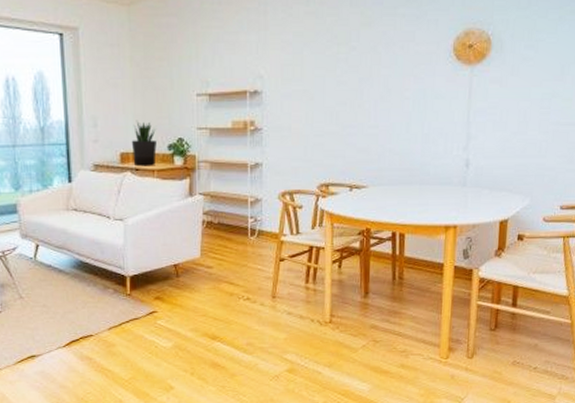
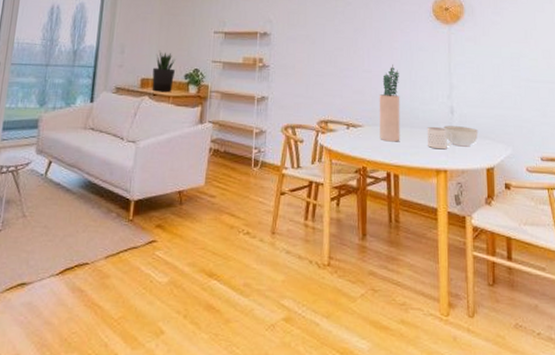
vase: none [385,117,410,201] -> present [379,64,400,142]
mug: none [437,181,466,205] -> present [427,126,453,150]
bowl: none [456,179,495,201] -> present [443,125,479,147]

